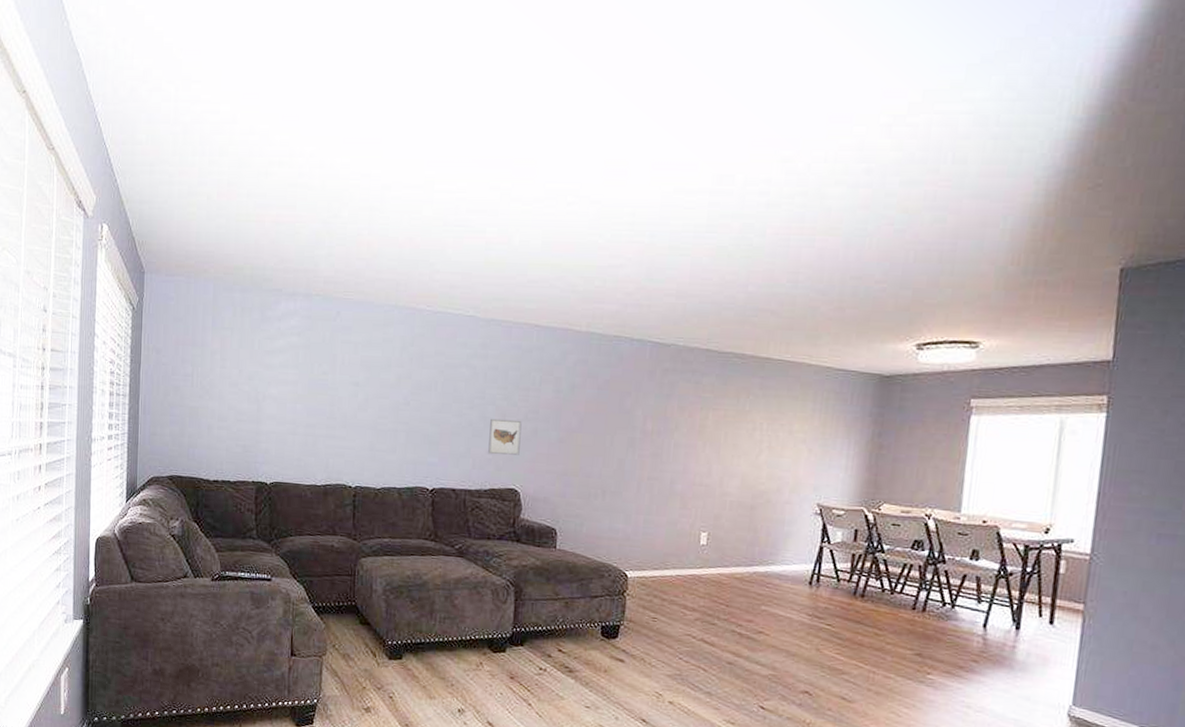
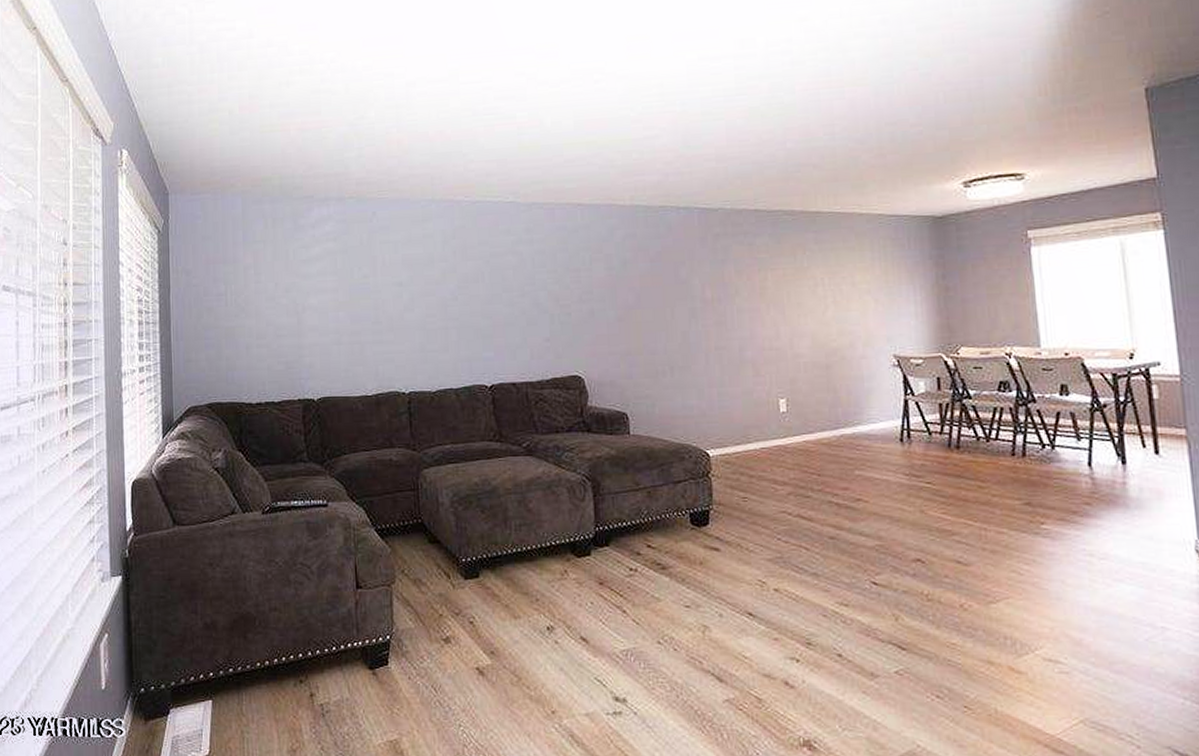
wall art: present [488,418,522,455] -> none [544,302,578,342]

